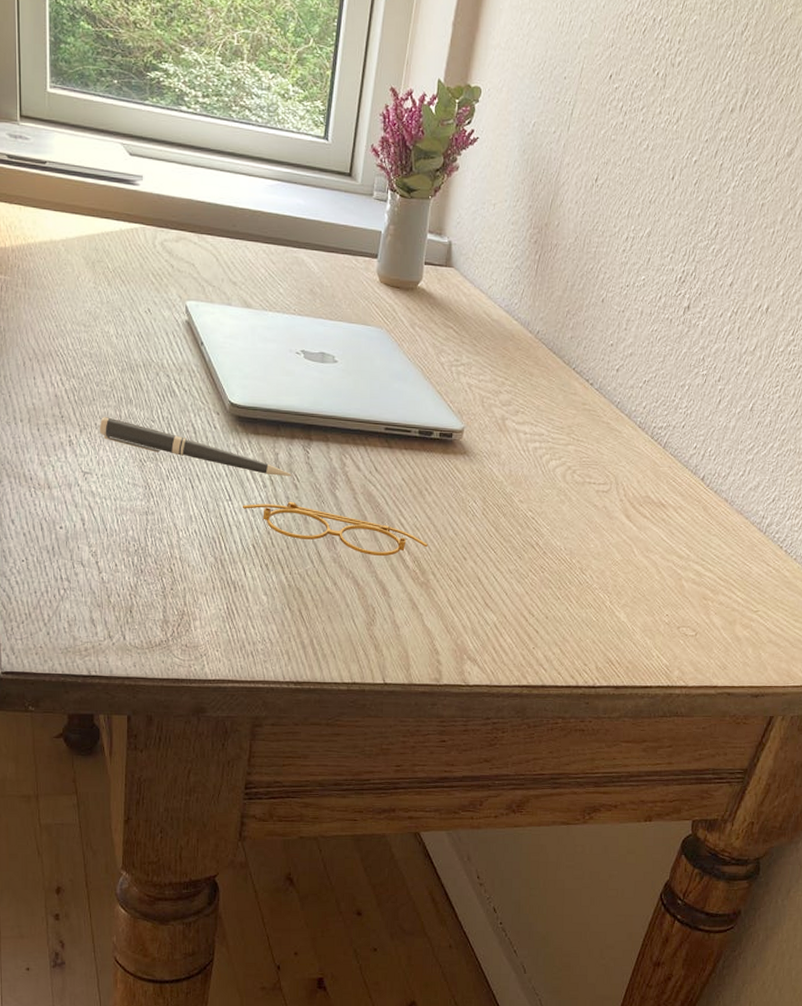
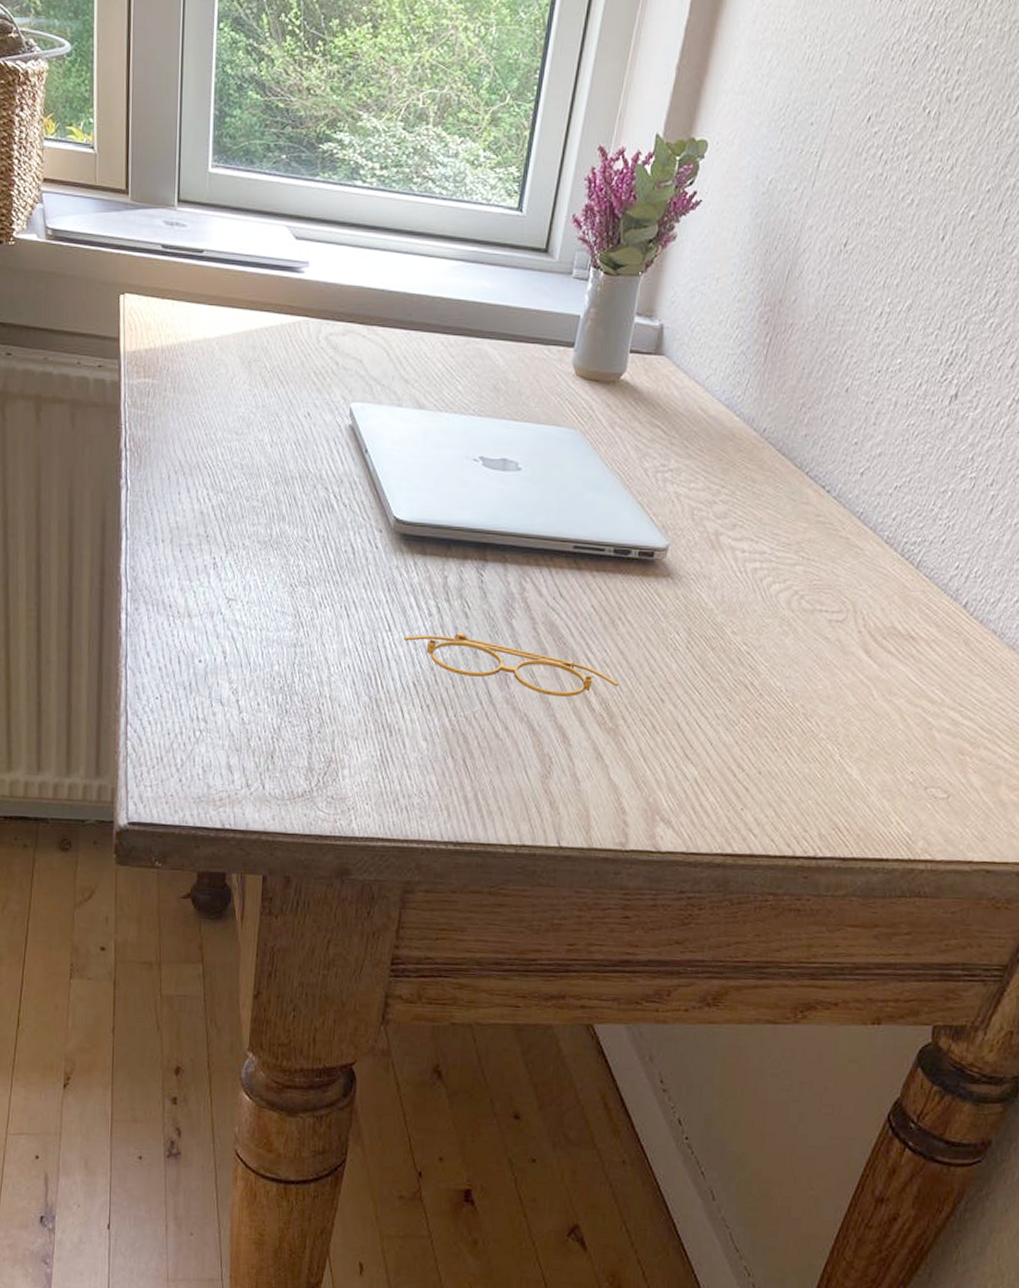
pen: present [99,417,293,476] -> none [247,536,463,603]

